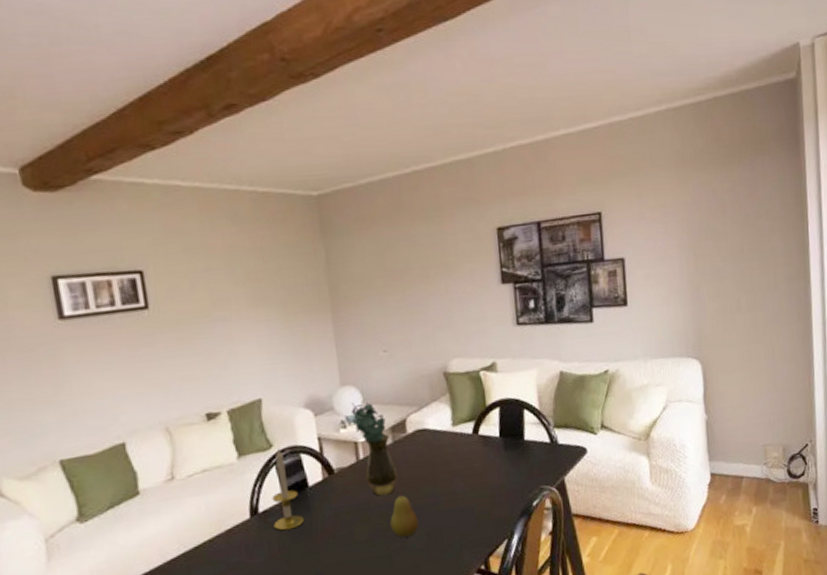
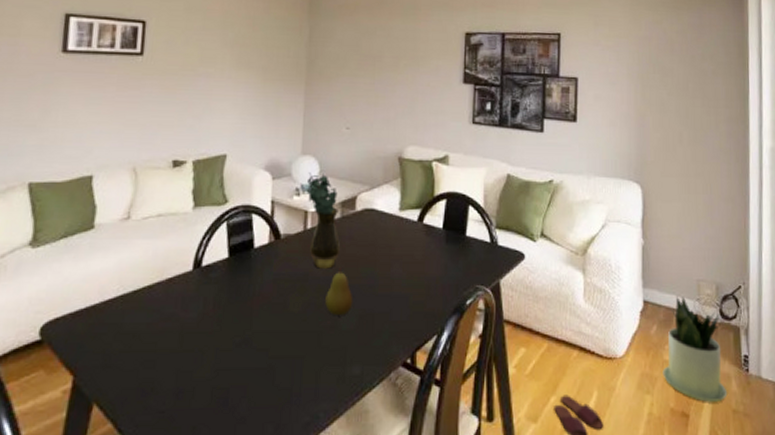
candle: present [272,447,305,531] -> none [213,204,244,289]
planter: none [734,463,799,558] -> present [662,296,728,402]

